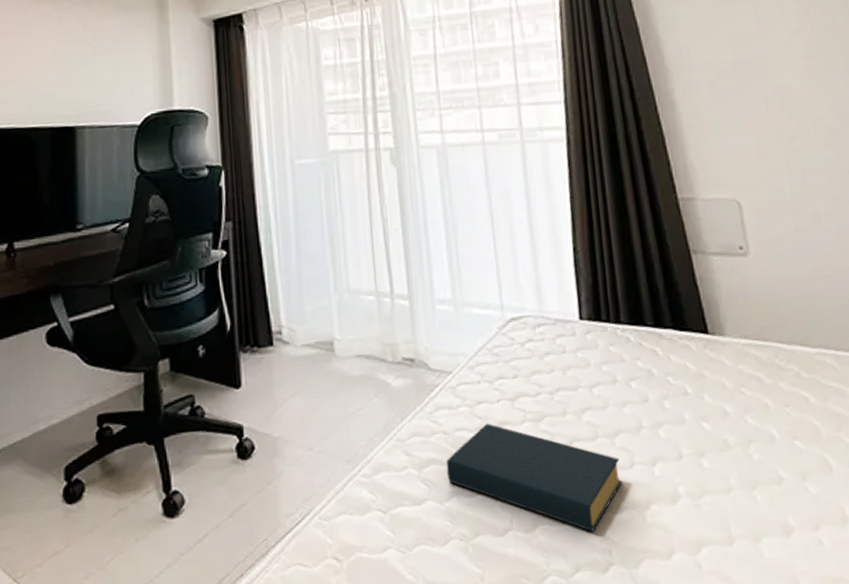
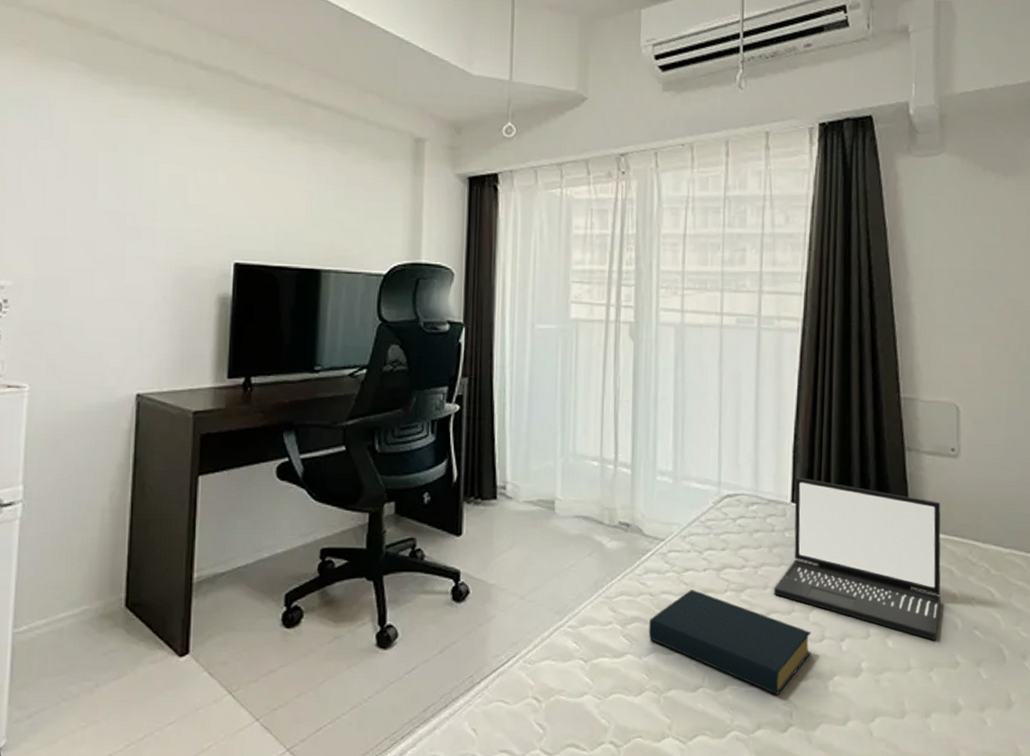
laptop: none [573,292,755,457] -> present [773,477,941,641]

